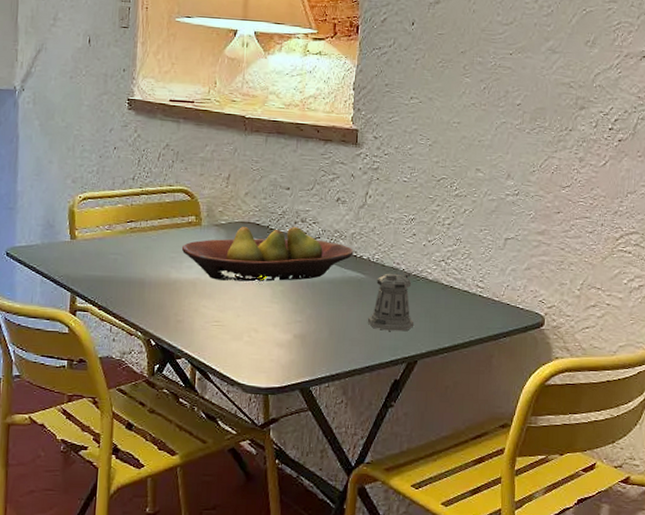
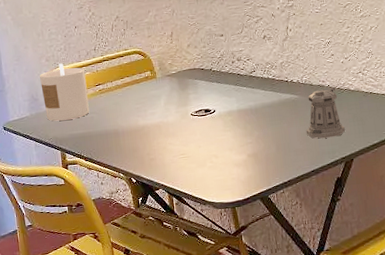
candle: none [60,188,117,257] -> present [40,63,90,121]
fruit bowl: present [181,226,354,282] -> none [143,65,285,121]

